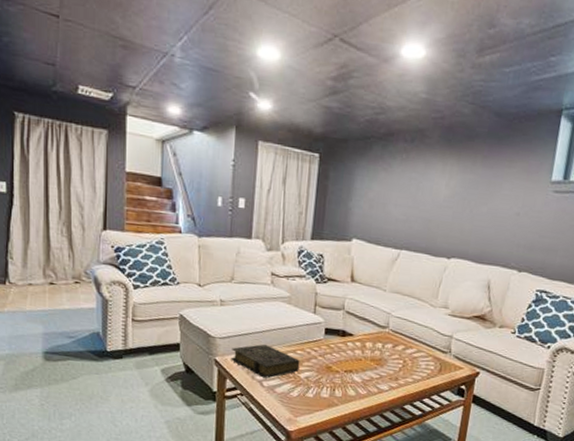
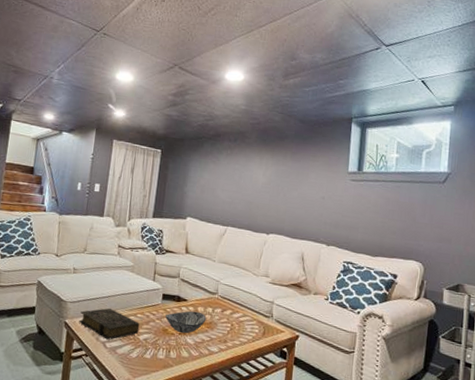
decorative bowl: none [329,346,376,371] -> present [165,310,207,334]

